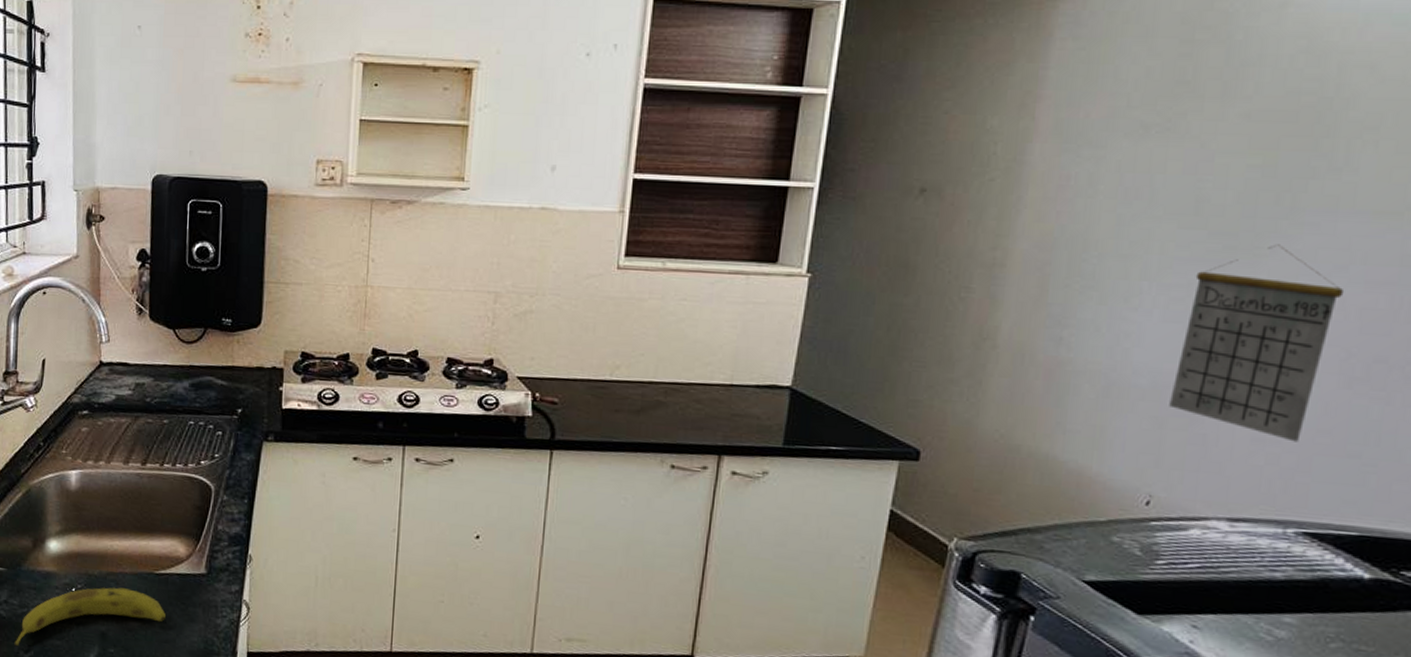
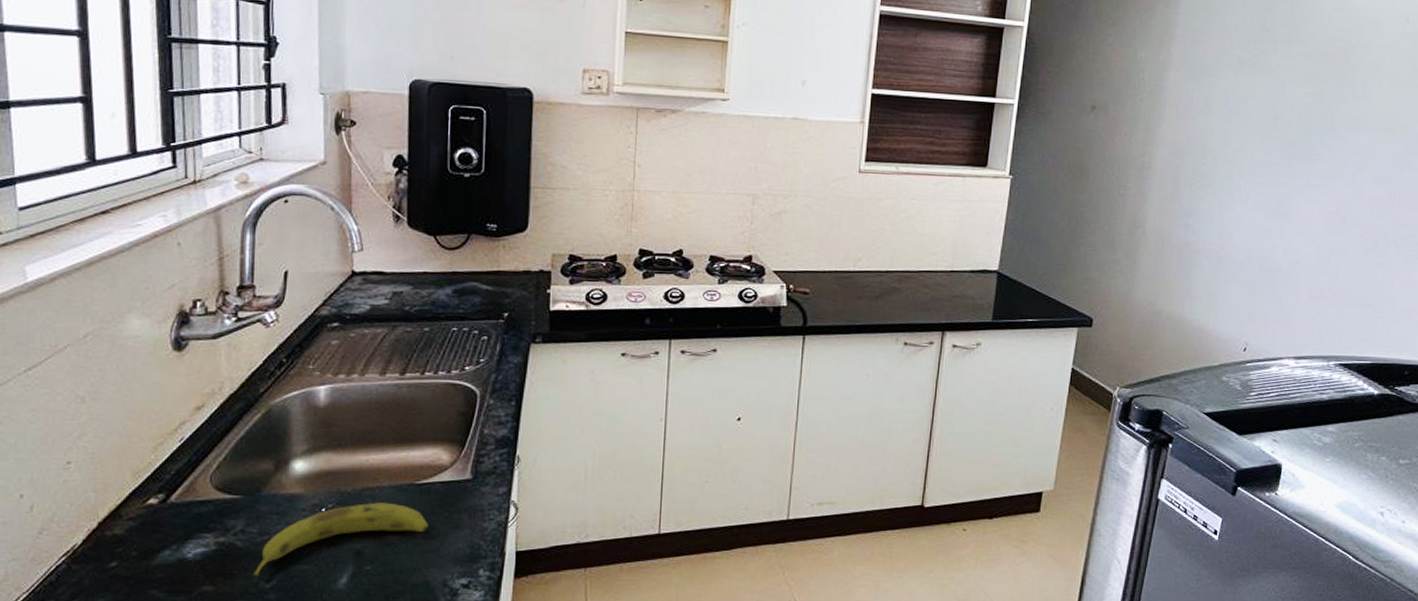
calendar: present [1169,244,1345,442] -> none [1258,152,1362,298]

